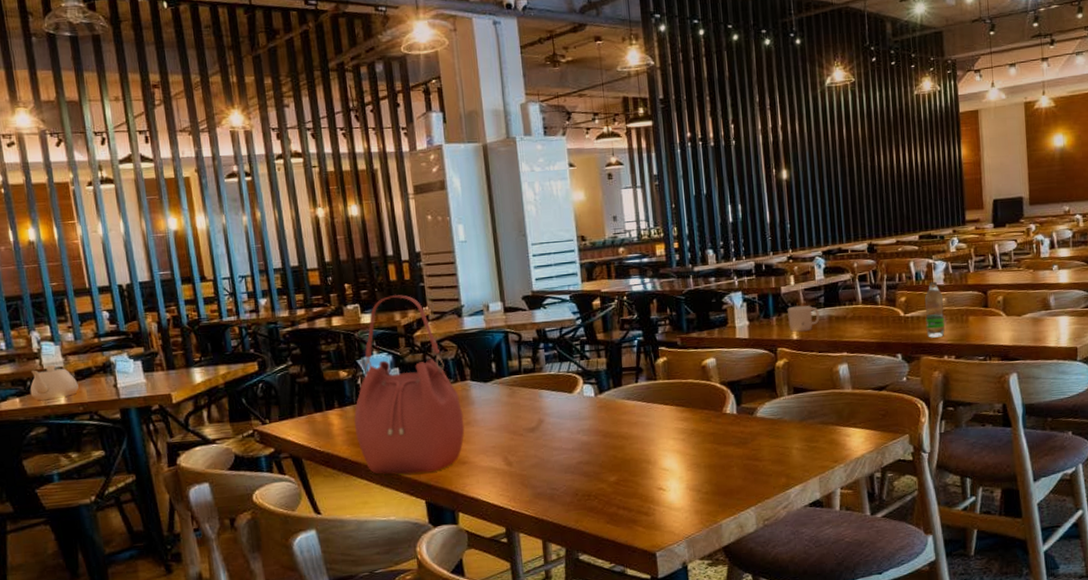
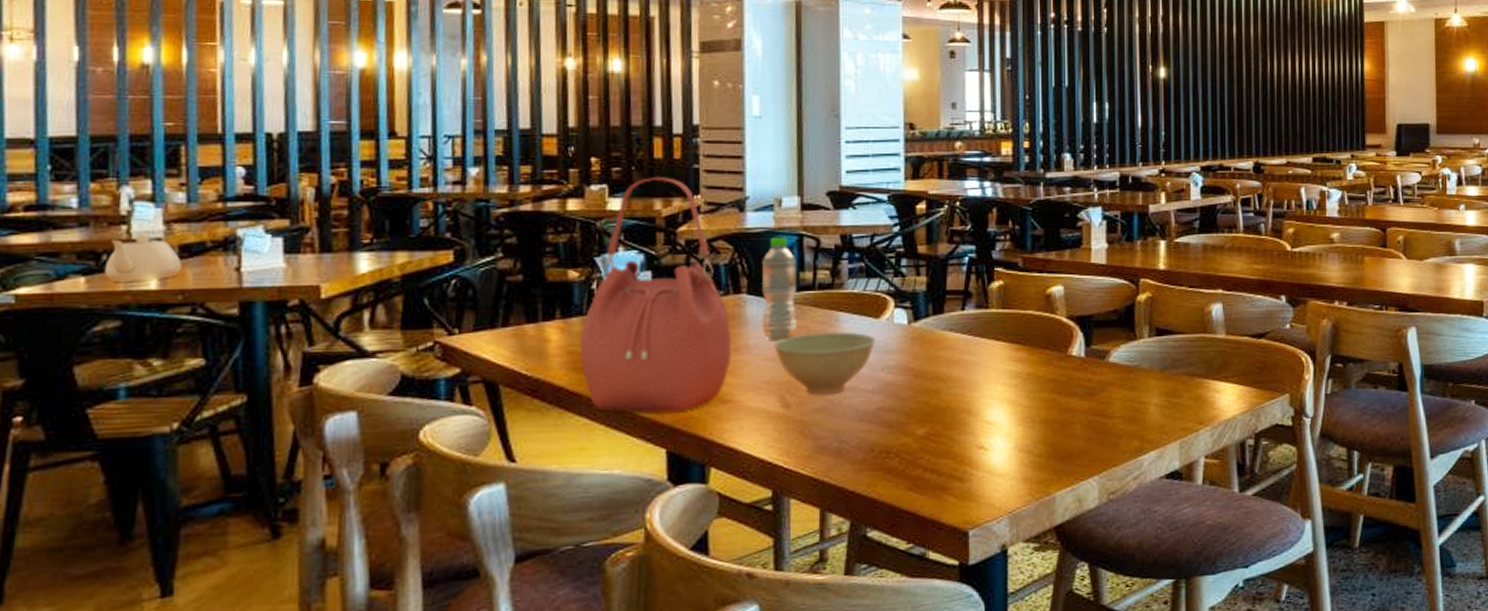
water bottle: none [478,334,512,415] -> present [761,237,799,340]
bowl: none [495,405,571,454] -> present [774,332,875,394]
mug: present [787,305,820,333] -> none [1155,229,1193,262]
bottle: present [924,281,945,338] -> none [1315,212,1337,279]

